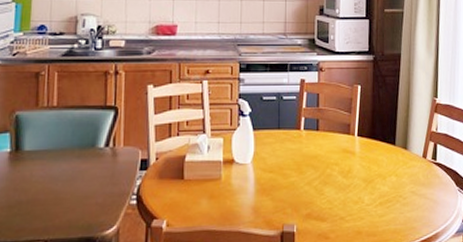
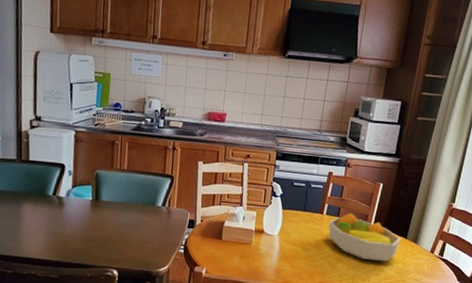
fruit bowl: none [308,124,389,178] -> present [328,212,401,262]

